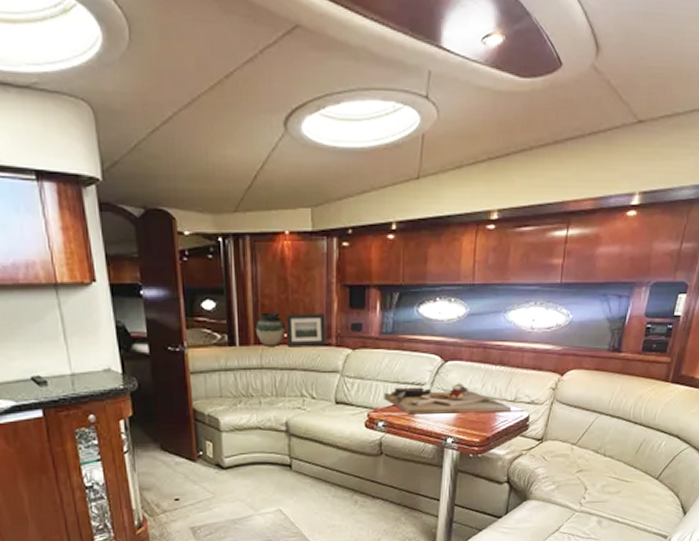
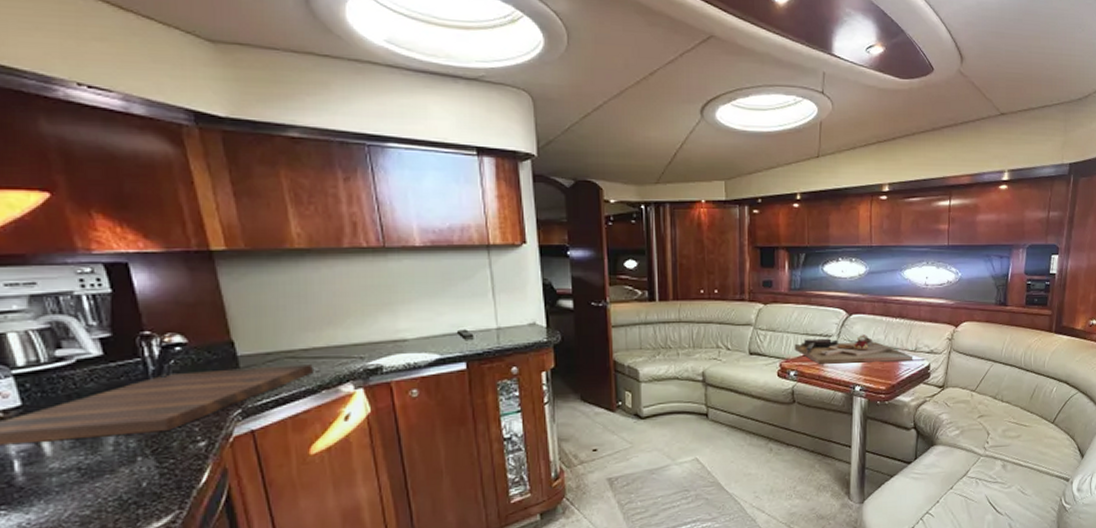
vase: present [255,312,285,346] -> none [673,270,702,302]
picture frame: present [286,313,326,347] -> none [703,272,739,303]

